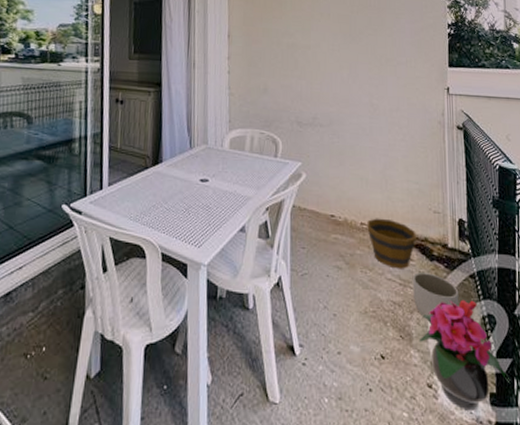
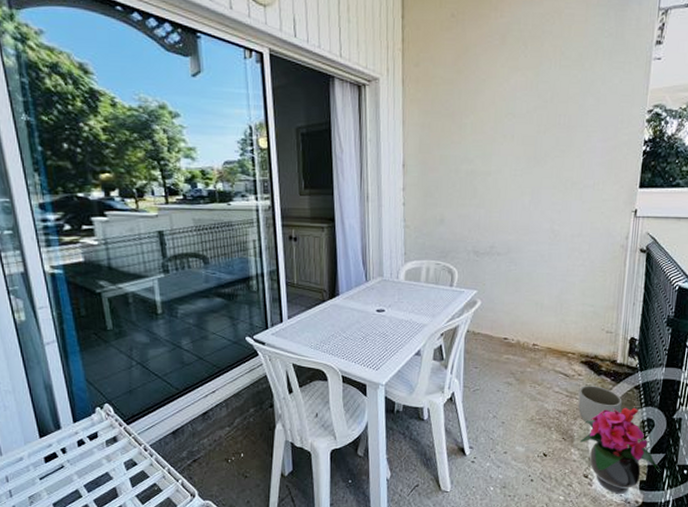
flowerpot: present [367,218,417,269] -> none [539,339,587,383]

